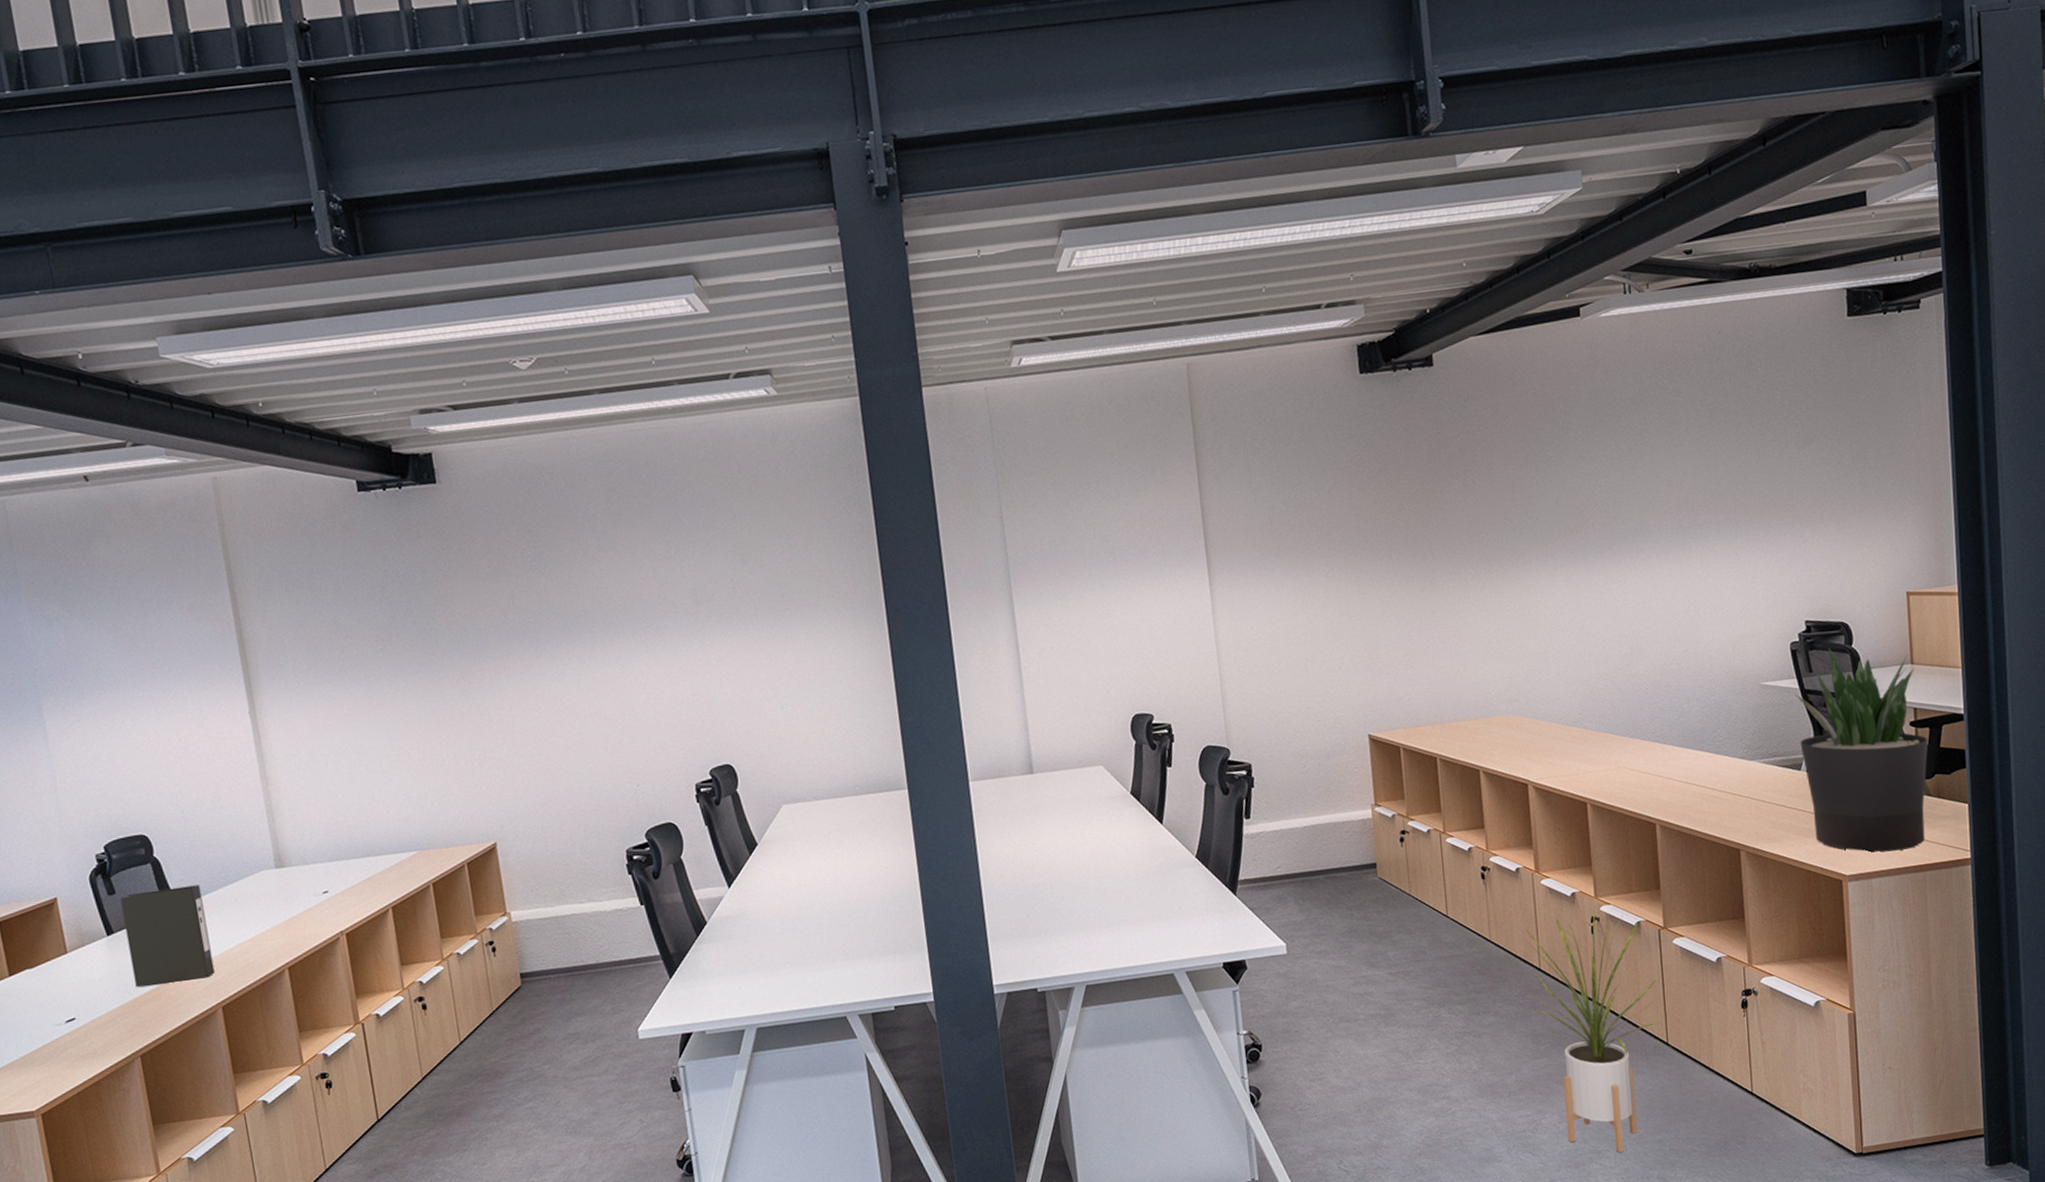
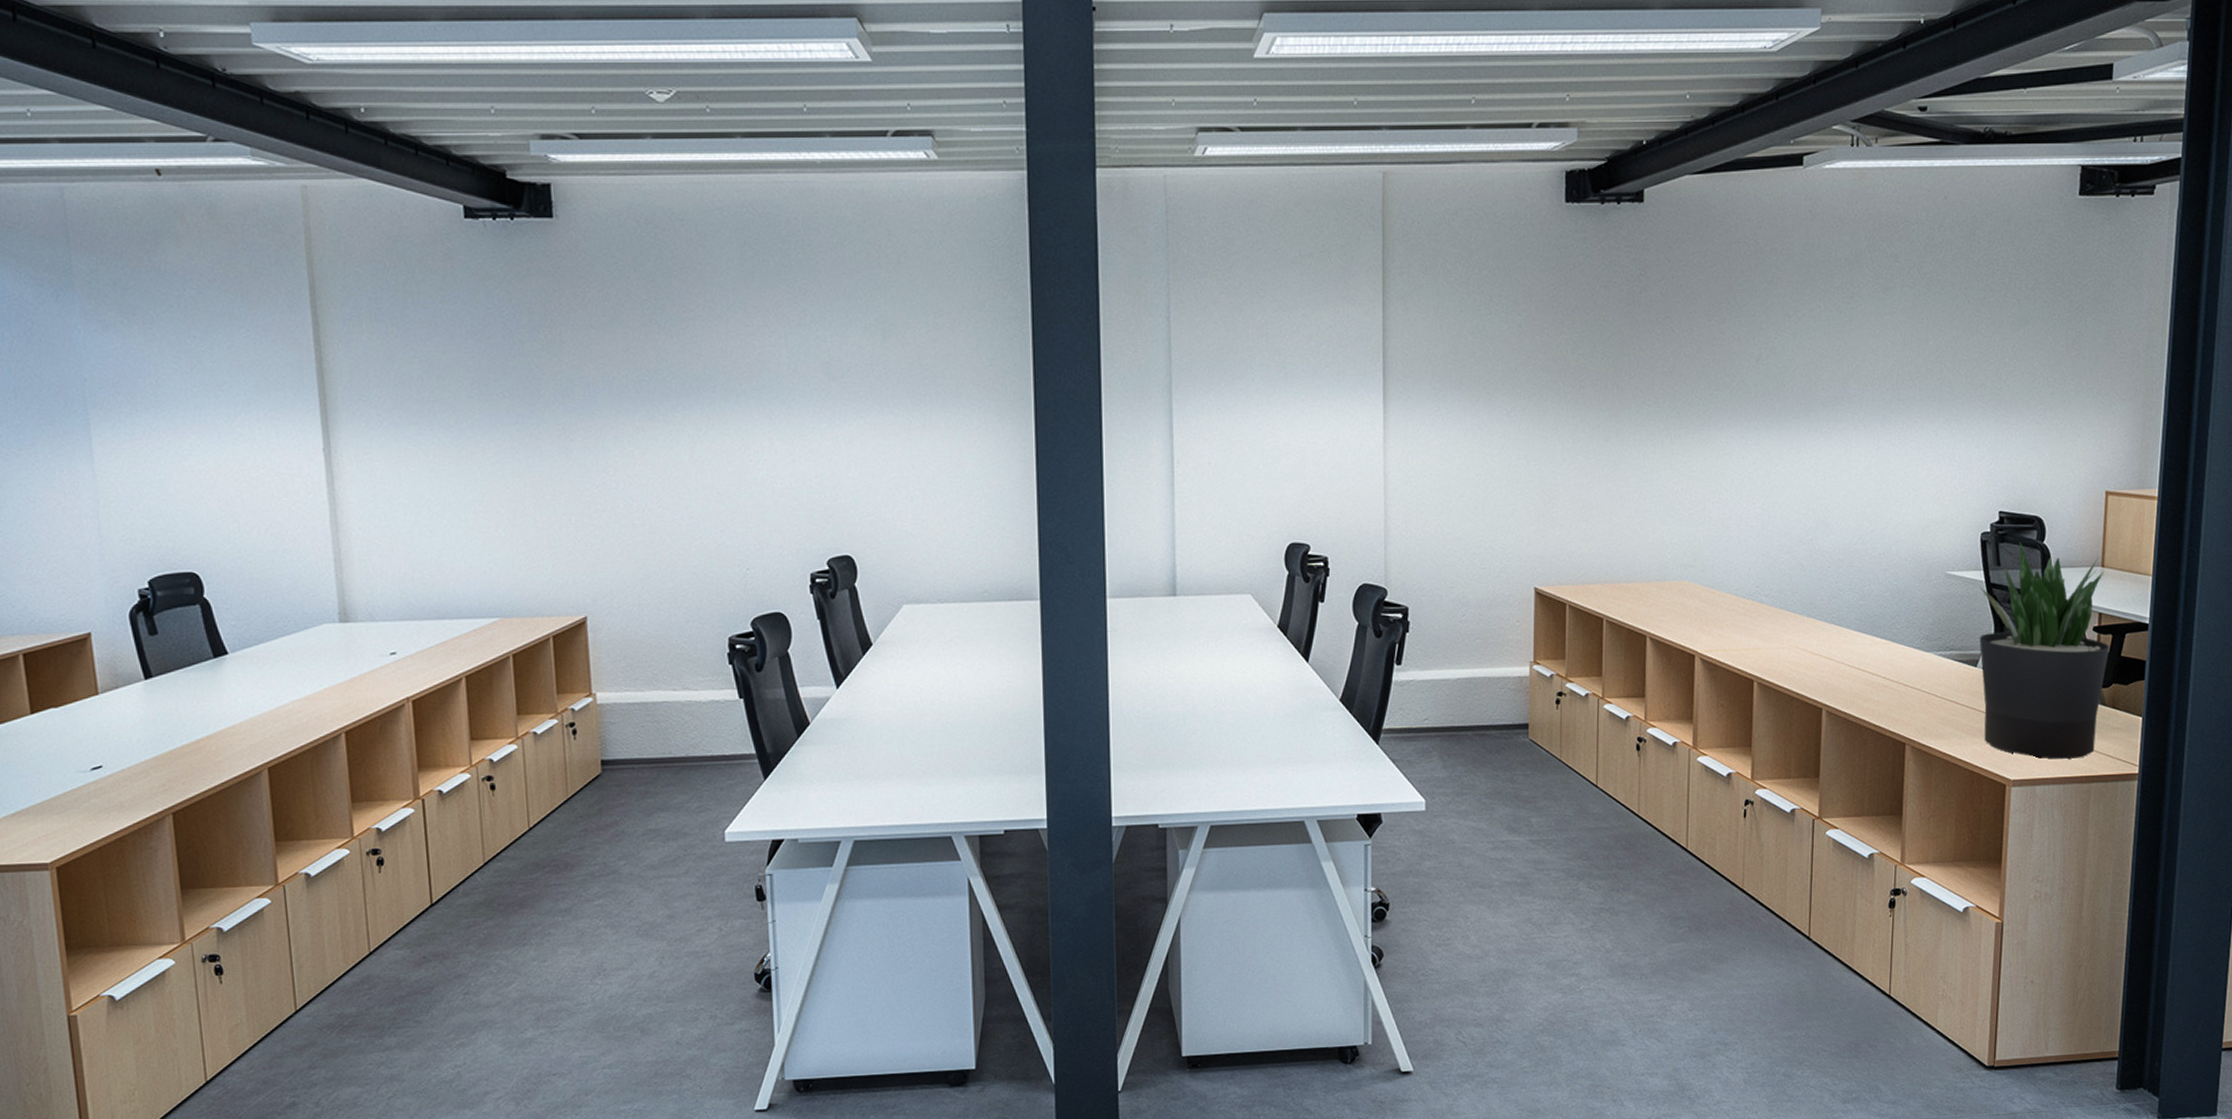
binder: present [120,885,215,987] -> none [162,633,263,738]
house plant: present [1526,906,1667,1153] -> none [1672,789,1811,1046]

